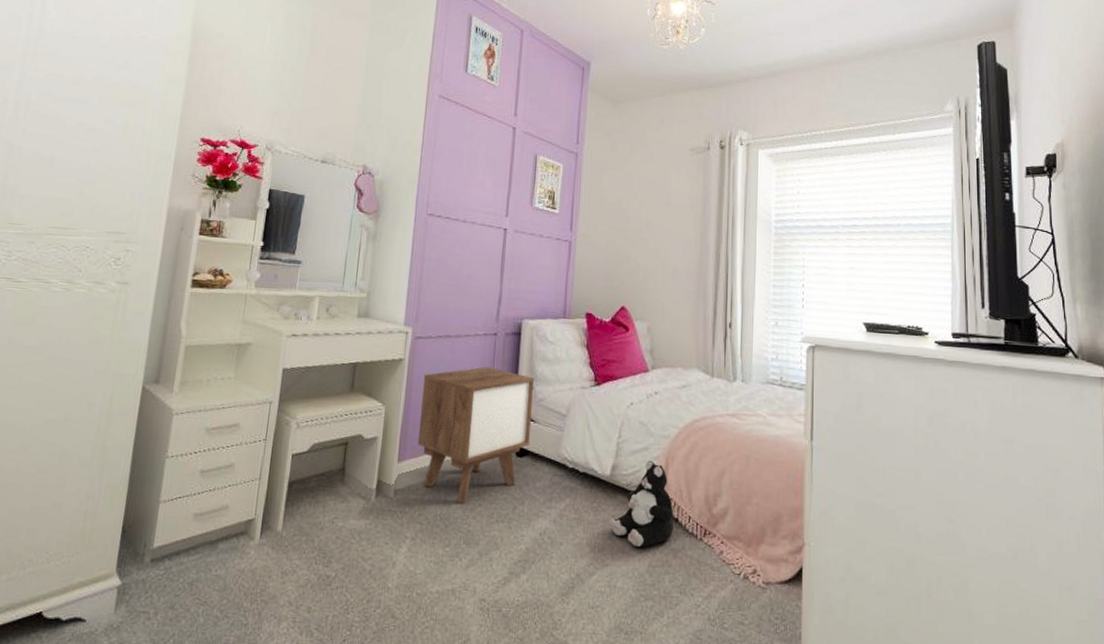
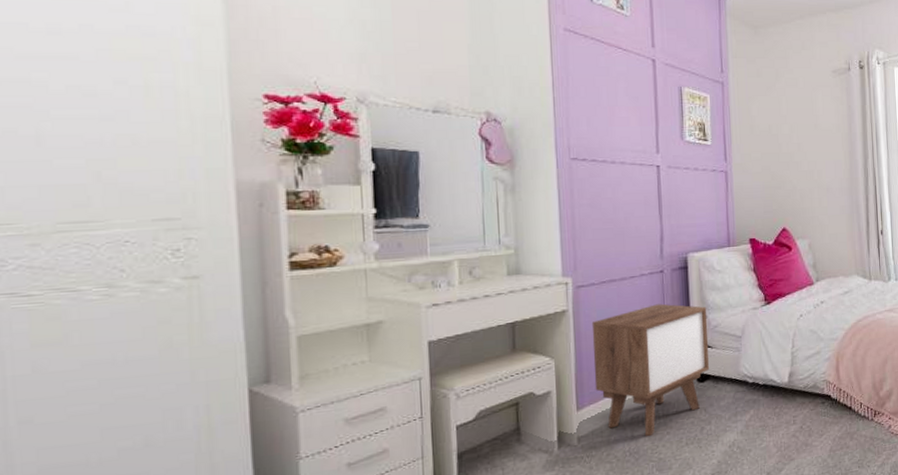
plush toy: present [609,461,675,548] -> none [792,362,849,439]

